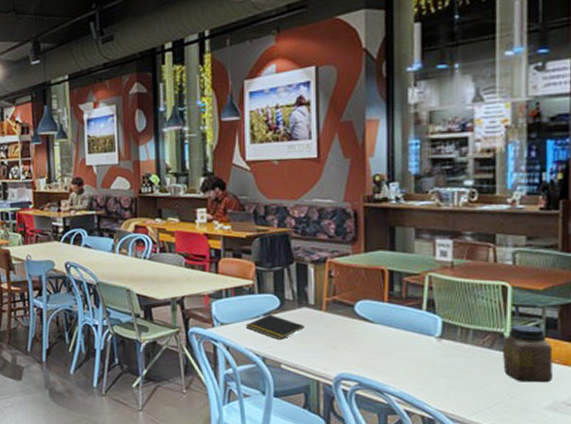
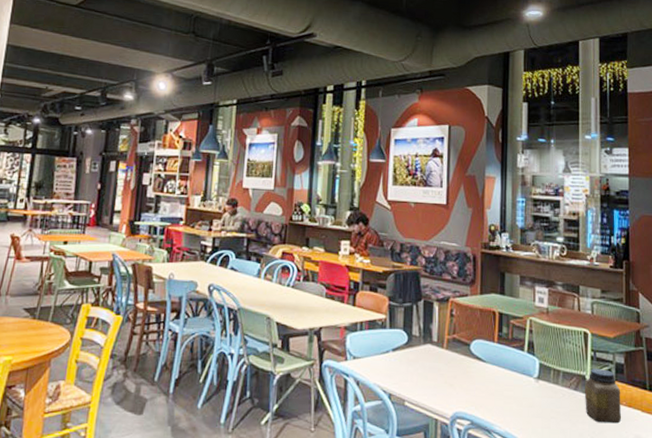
notepad: present [245,315,305,340] -> none [375,350,428,376]

